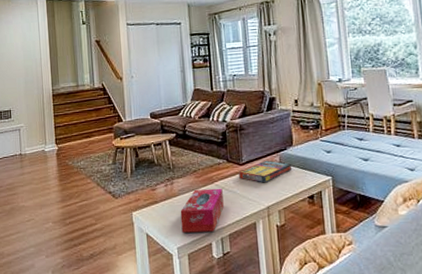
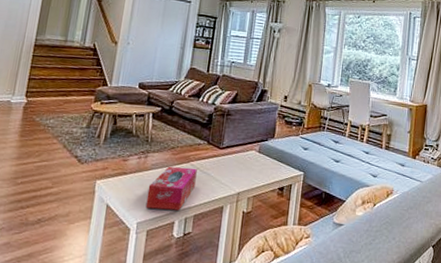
game compilation box: present [239,160,291,183] -> none [216,147,269,170]

